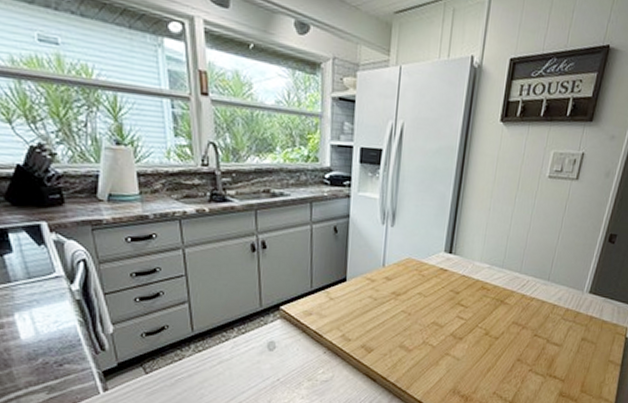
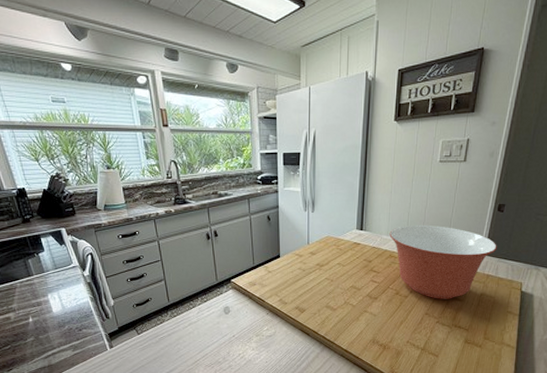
mixing bowl: none [483,251,604,344] -> present [389,224,497,299]

